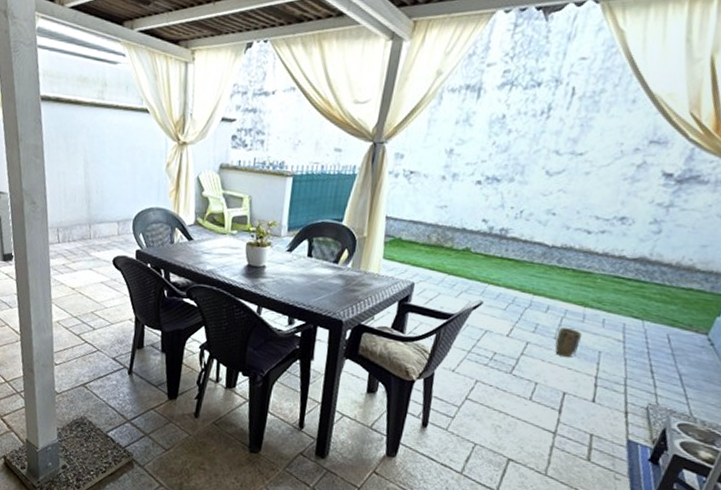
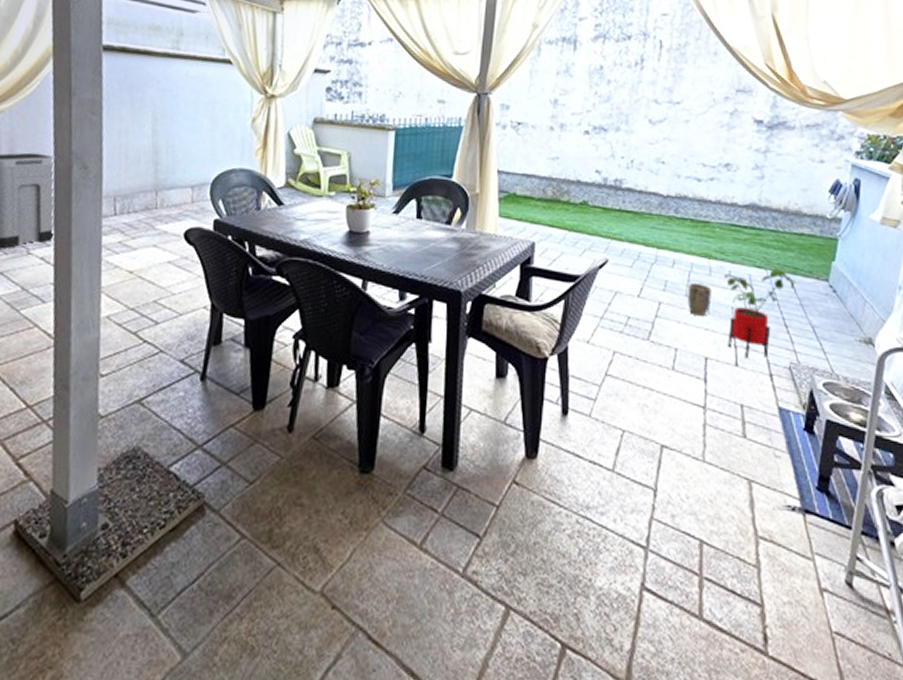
house plant: none [588,319,673,398] -> present [724,268,797,358]

